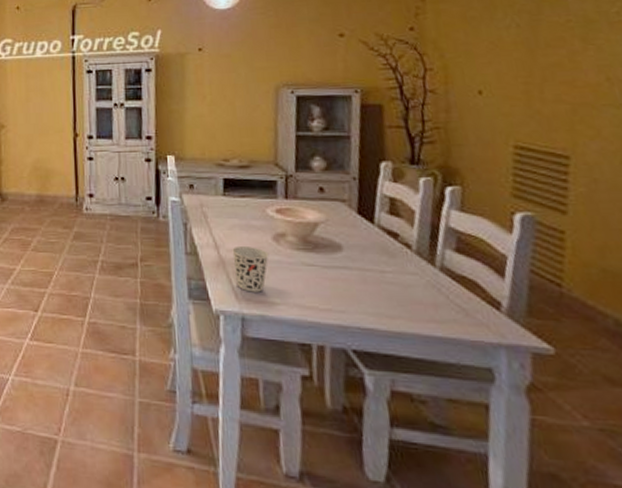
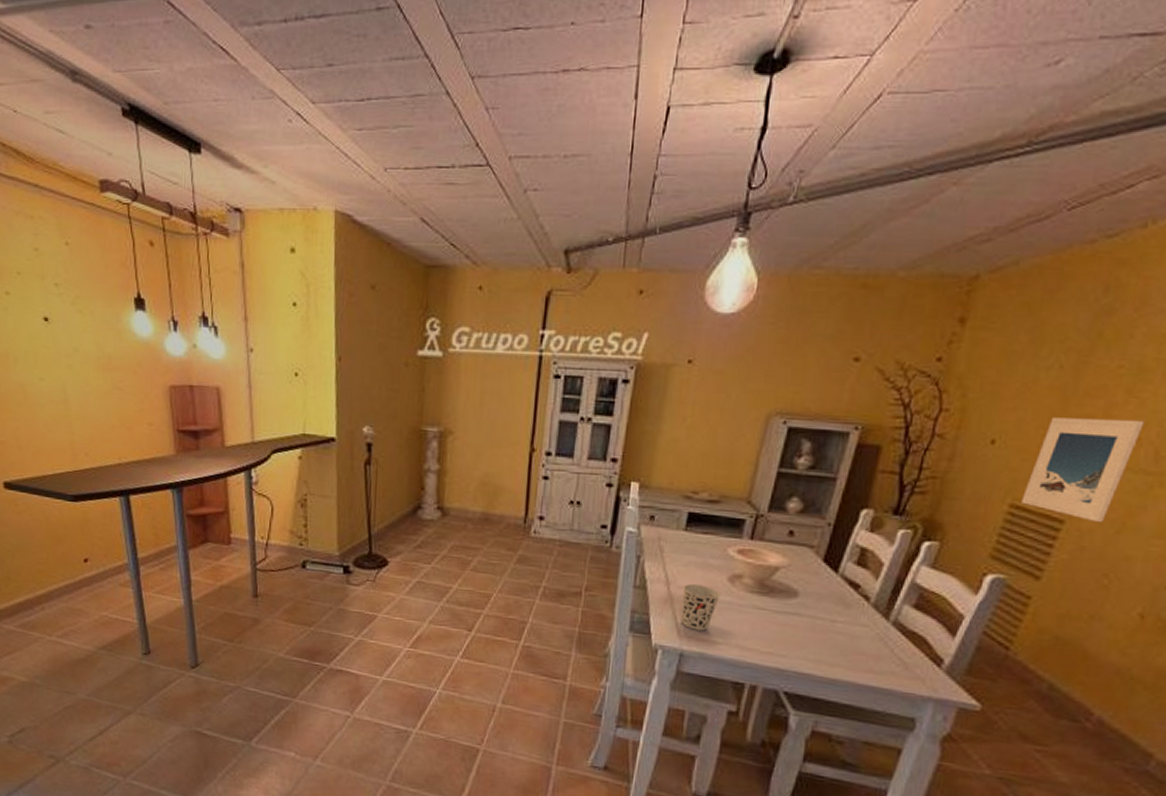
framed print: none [522,62,609,156] -> present [1021,417,1145,523]

